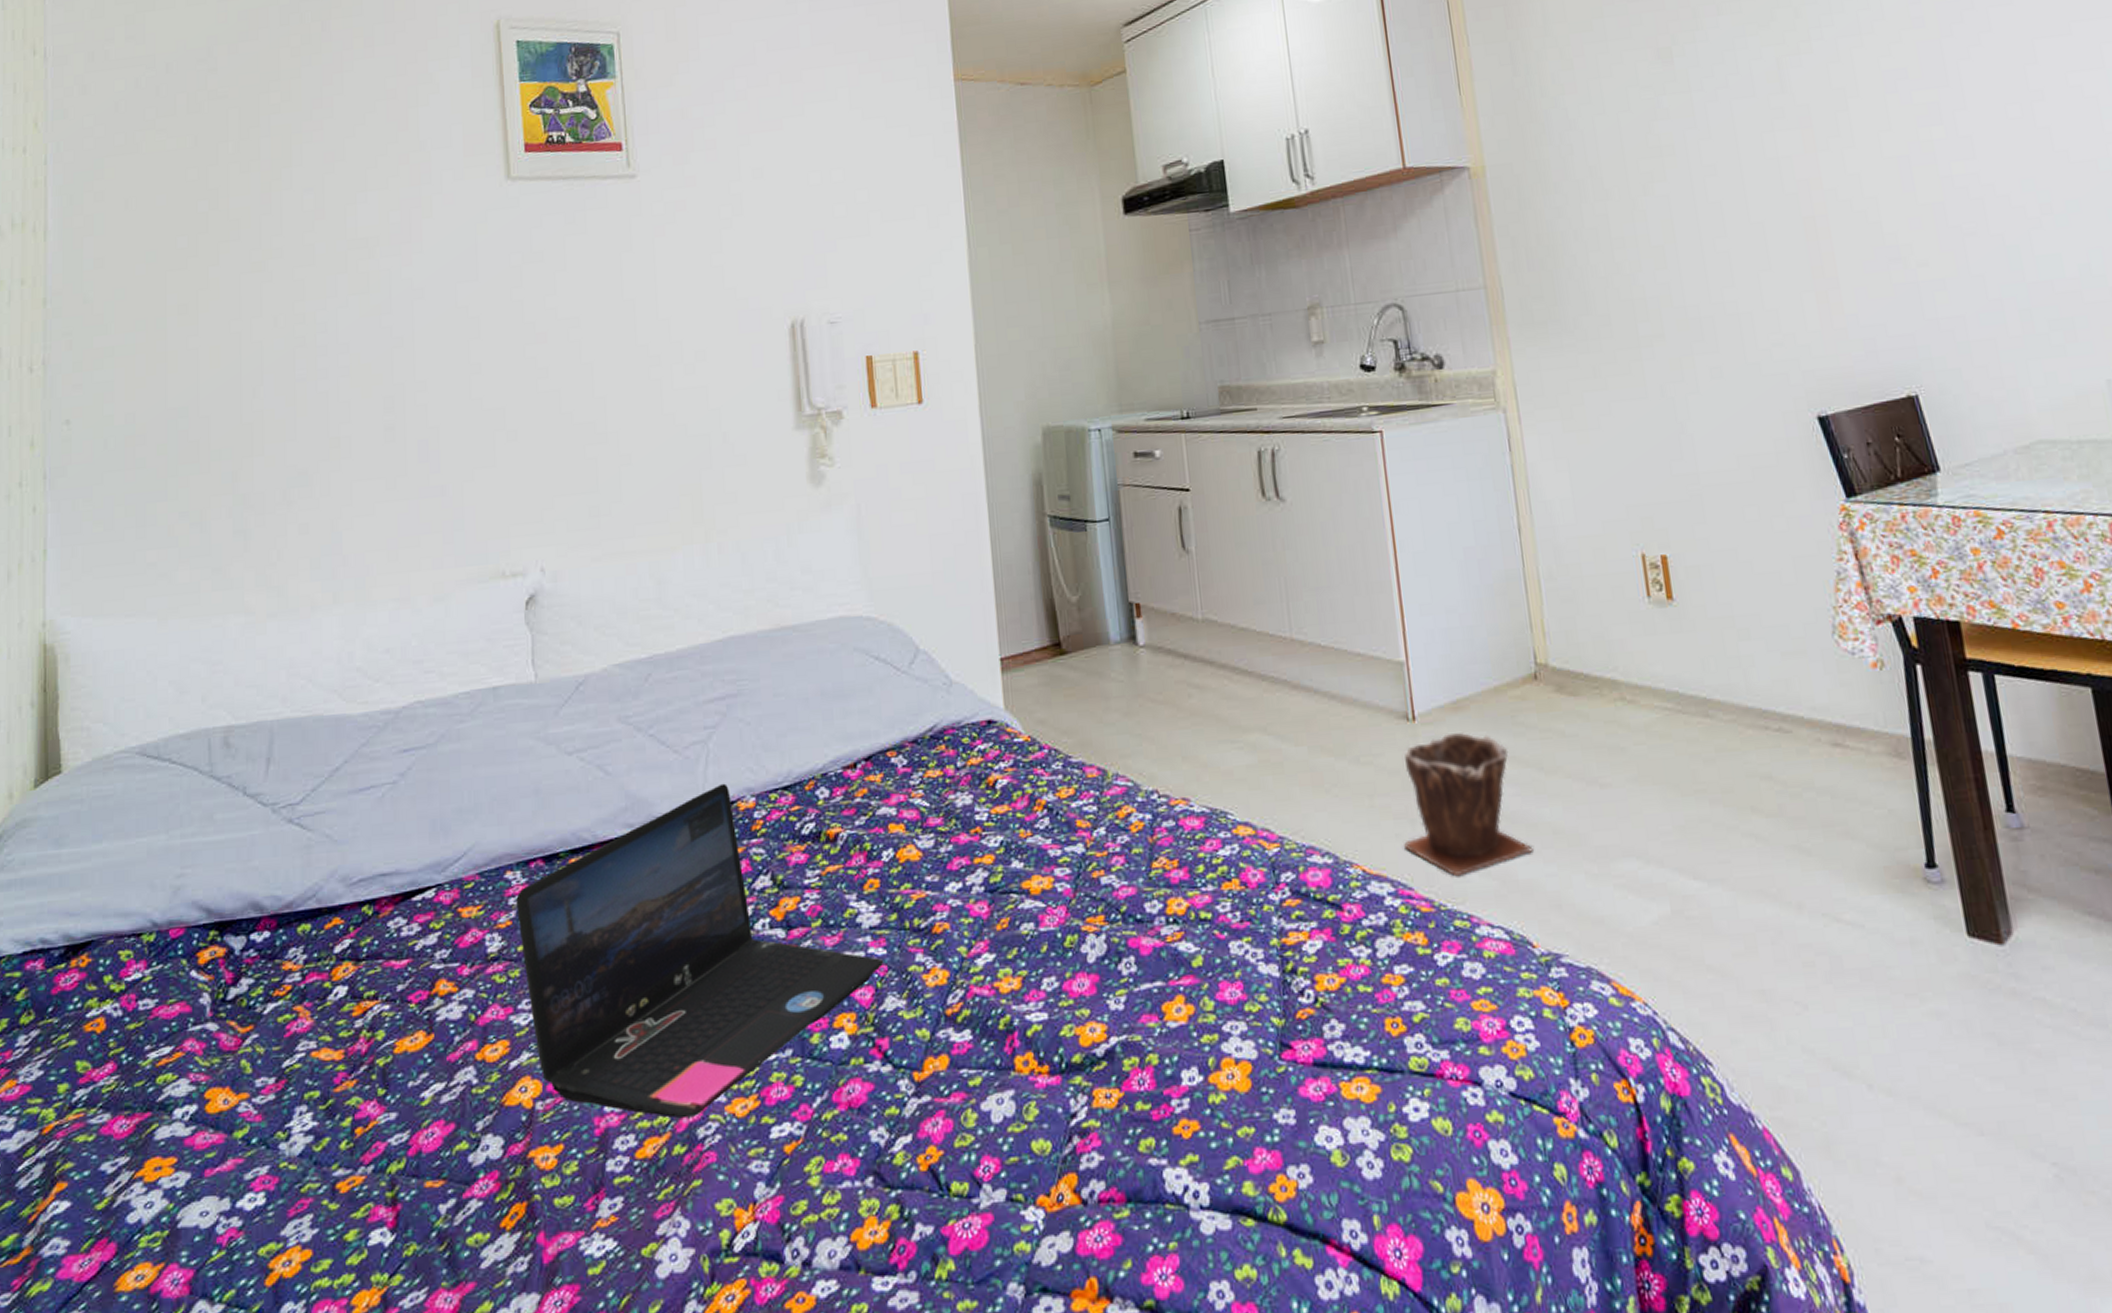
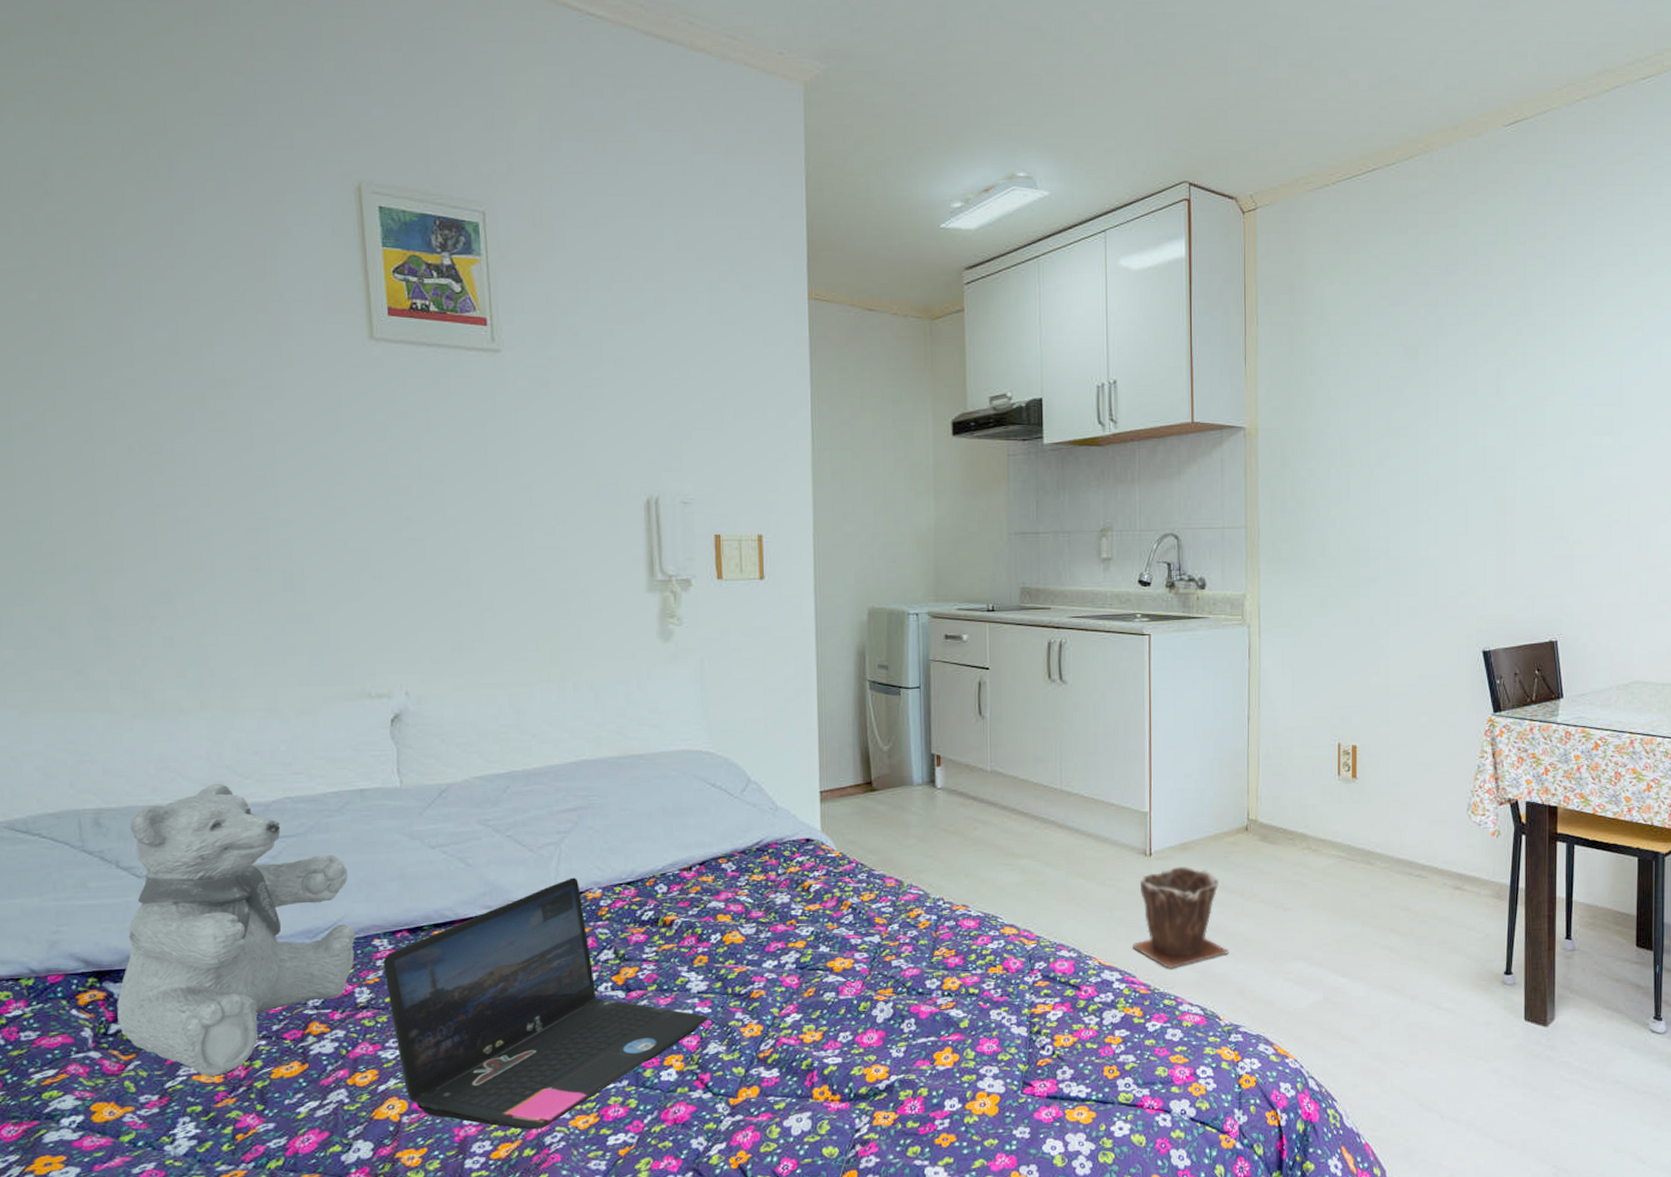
teddy bear: none [237,688,486,1052] -> present [117,783,355,1076]

